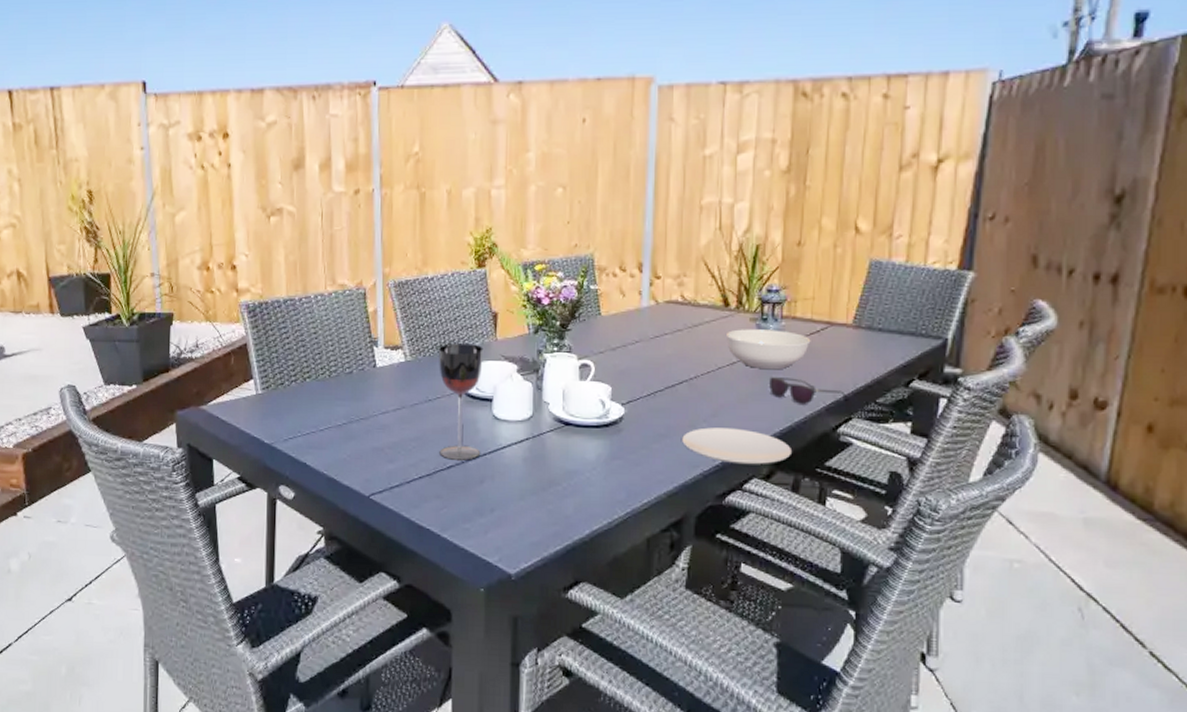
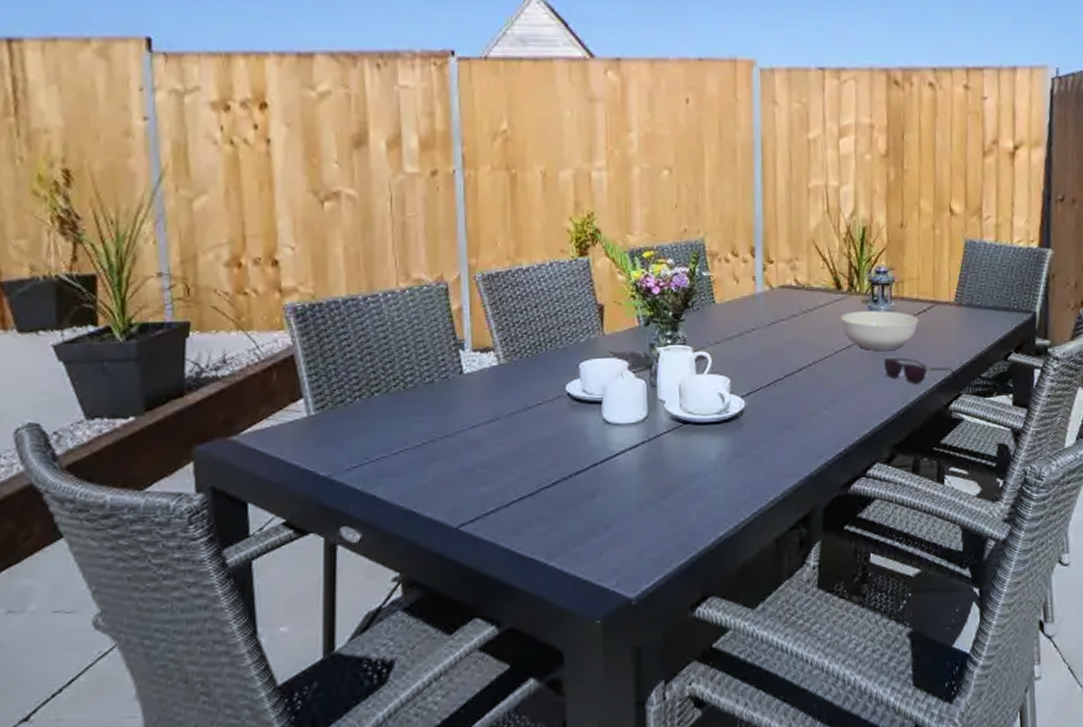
wineglass: present [438,343,483,460] -> none [537,341,591,475]
plate: present [682,427,791,465] -> none [804,413,909,450]

